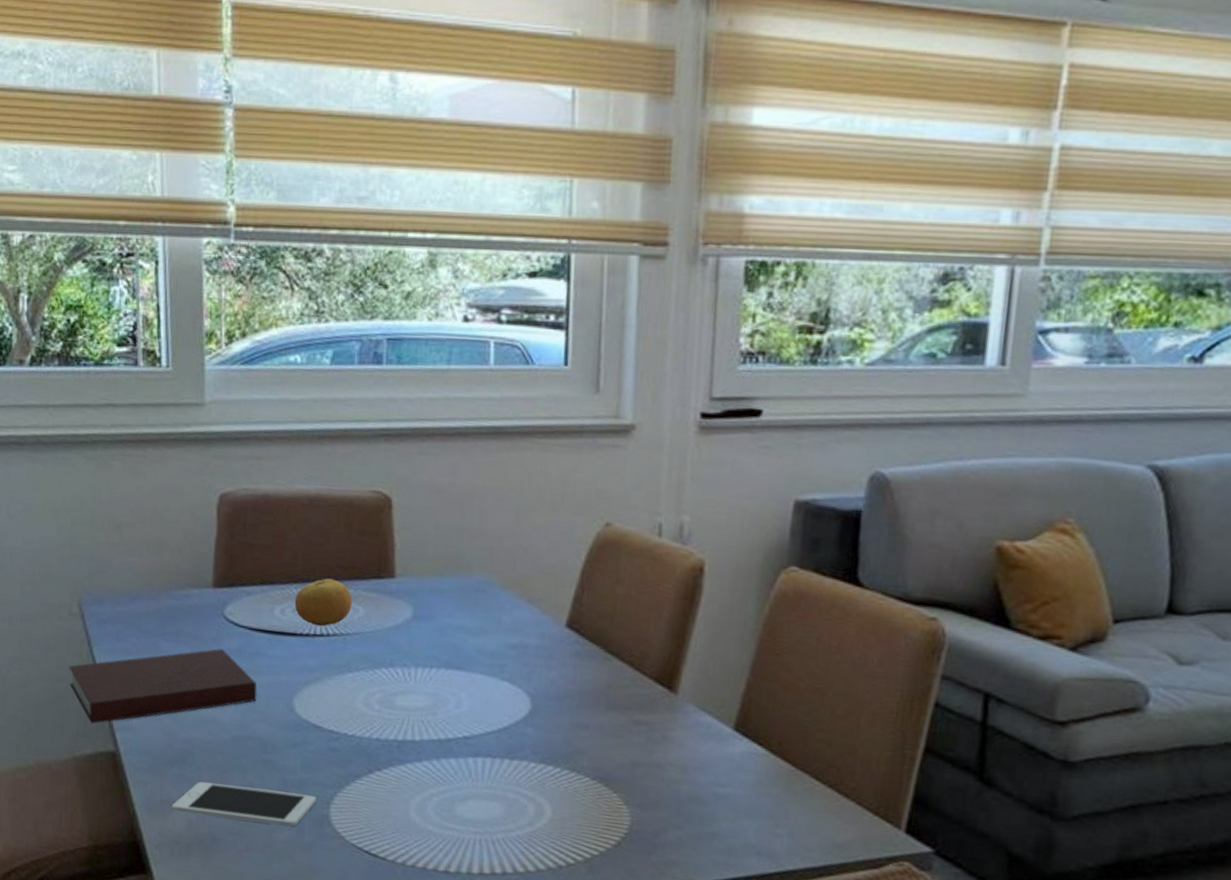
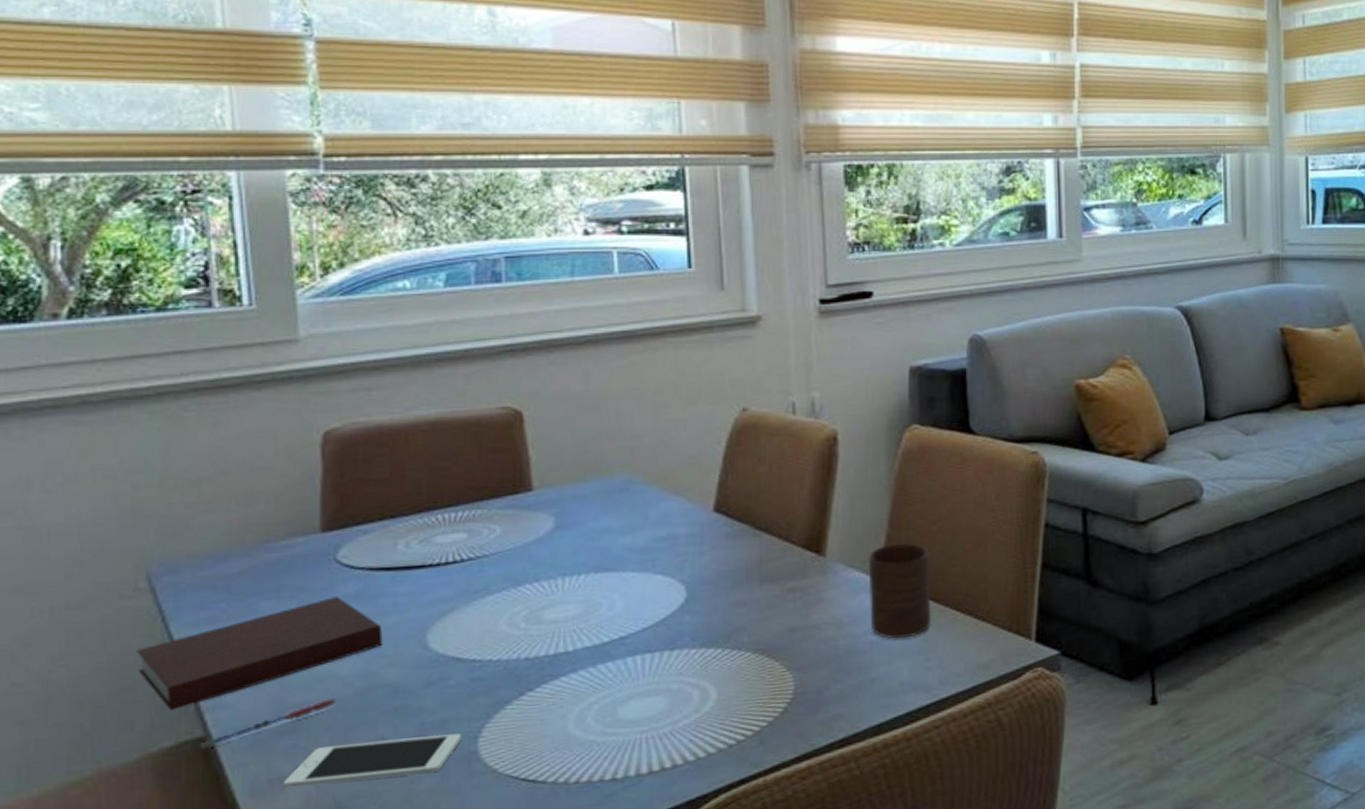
pen: none [111,740,217,762] -> present [199,698,337,749]
fruit: present [294,578,353,627] -> none [420,502,487,554]
cup: none [718,694,793,798] -> present [868,543,932,639]

